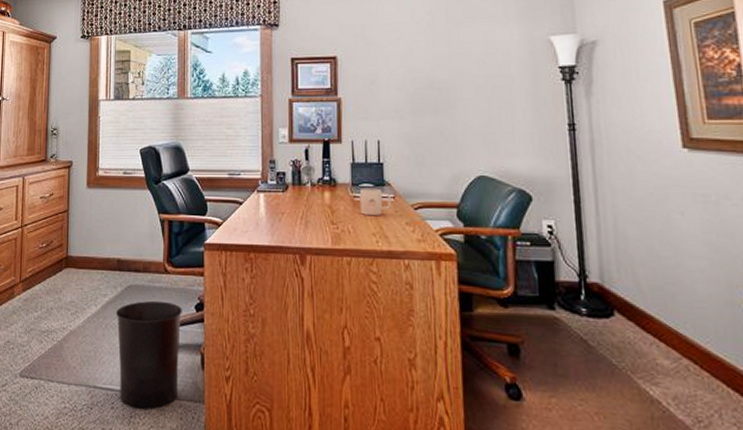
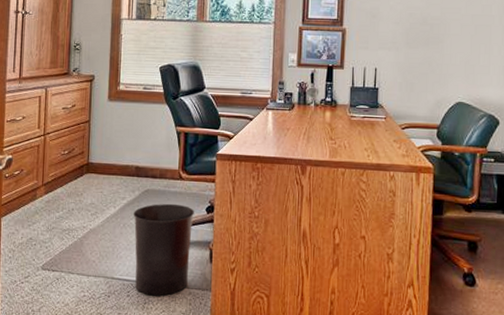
mug: present [359,188,392,216] -> none [355,109,383,134]

